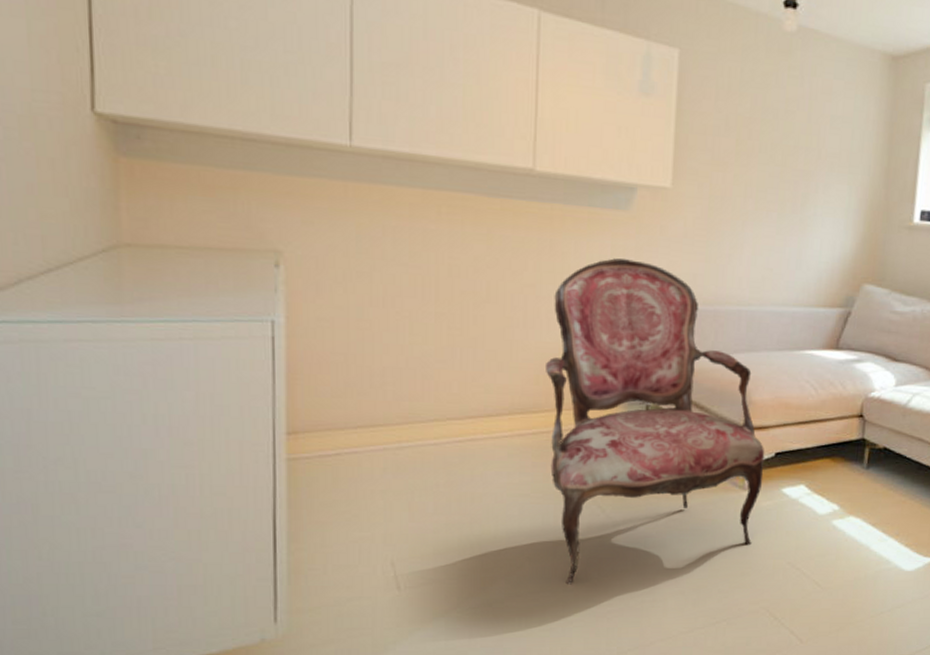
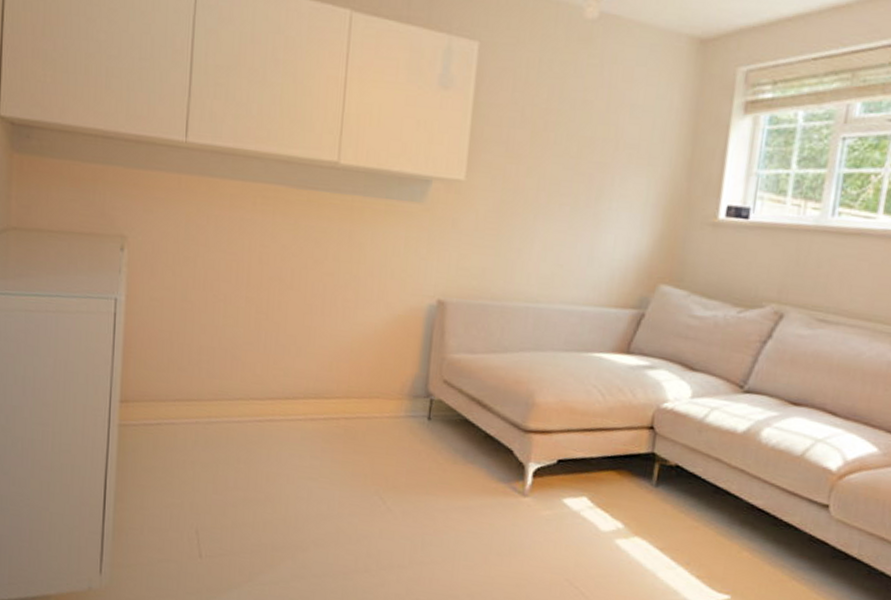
armchair: present [544,258,765,585] -> none [338,250,547,574]

